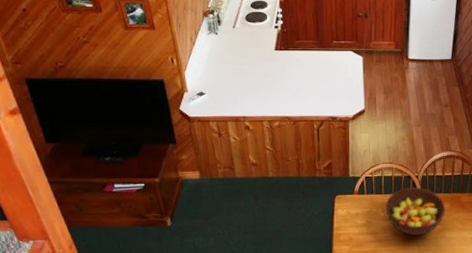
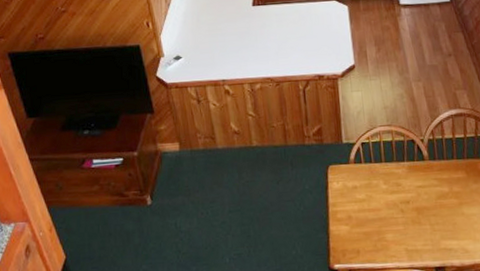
fruit bowl: present [385,187,446,236] -> none [387,153,461,212]

